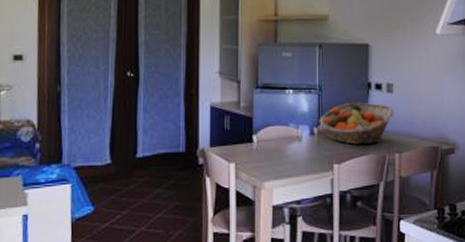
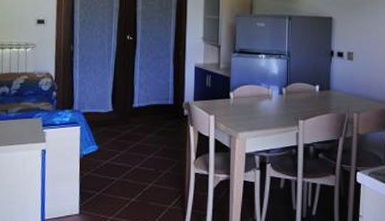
fruit basket: present [319,102,394,144] -> none [287,67,353,104]

